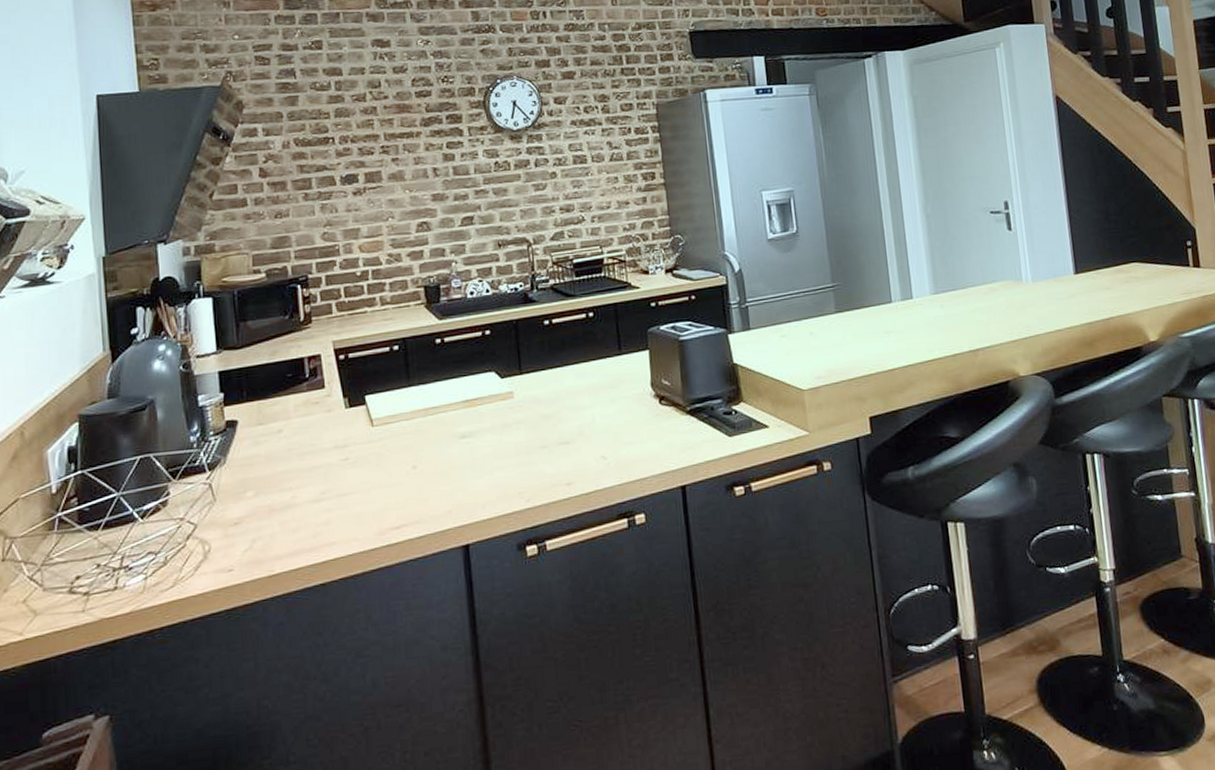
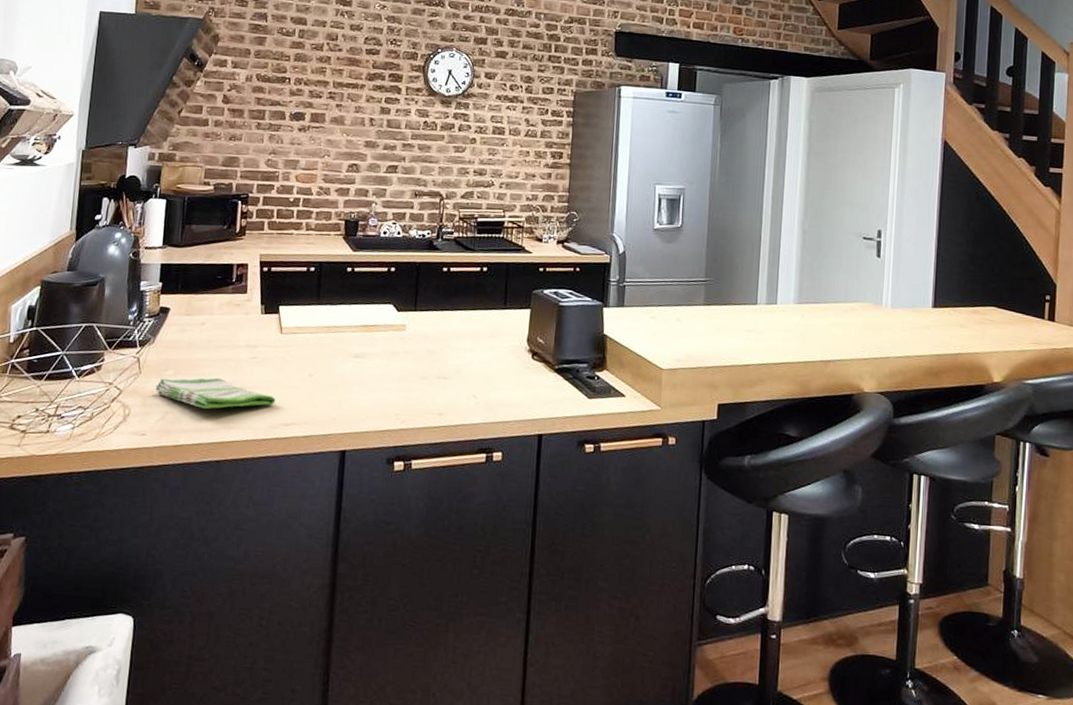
dish towel: none [235,489,379,528] -> present [154,377,276,409]

